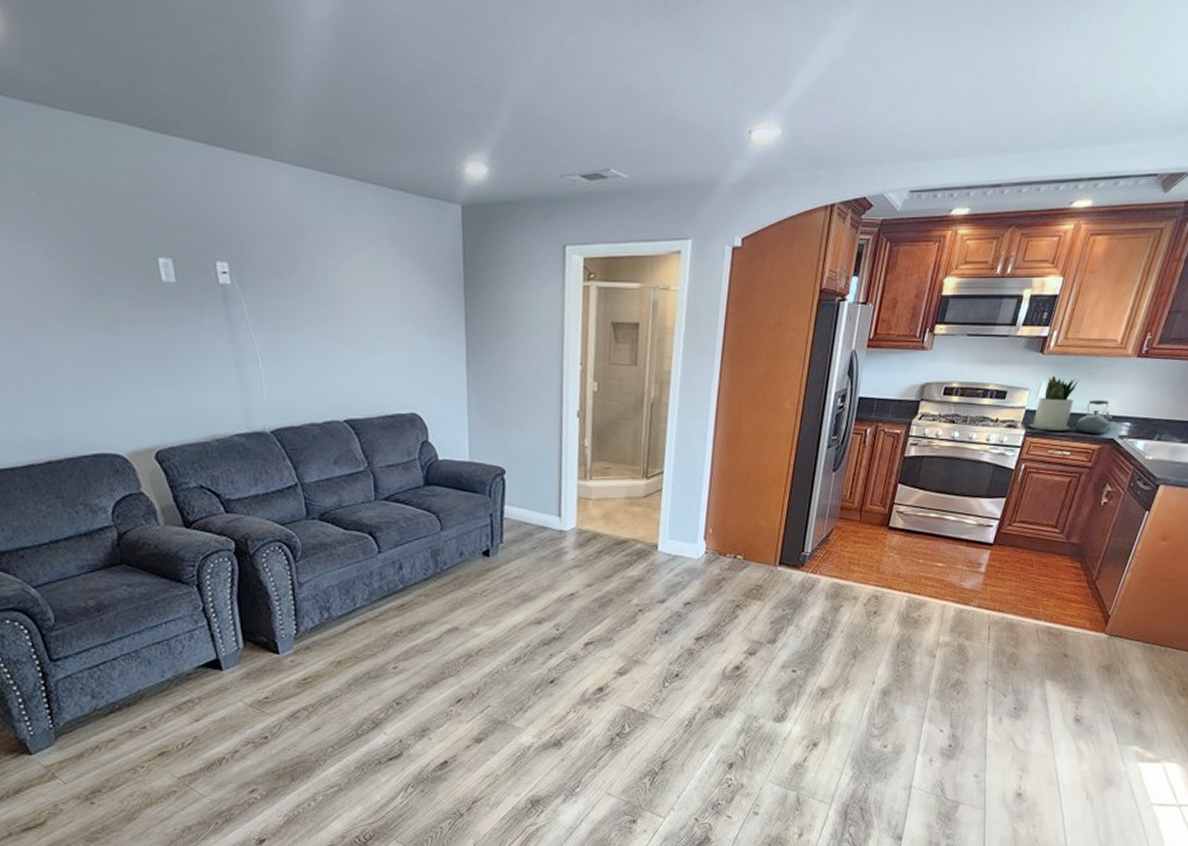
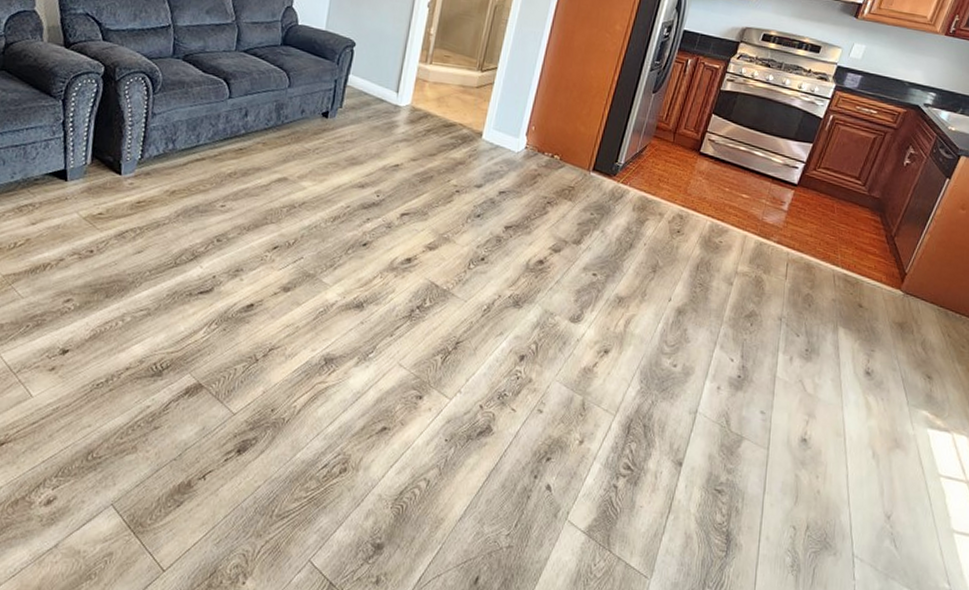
planter: present [1029,375,1079,431] -> none [840,39,889,91]
kettle: present [1075,399,1112,434] -> none [883,66,919,99]

